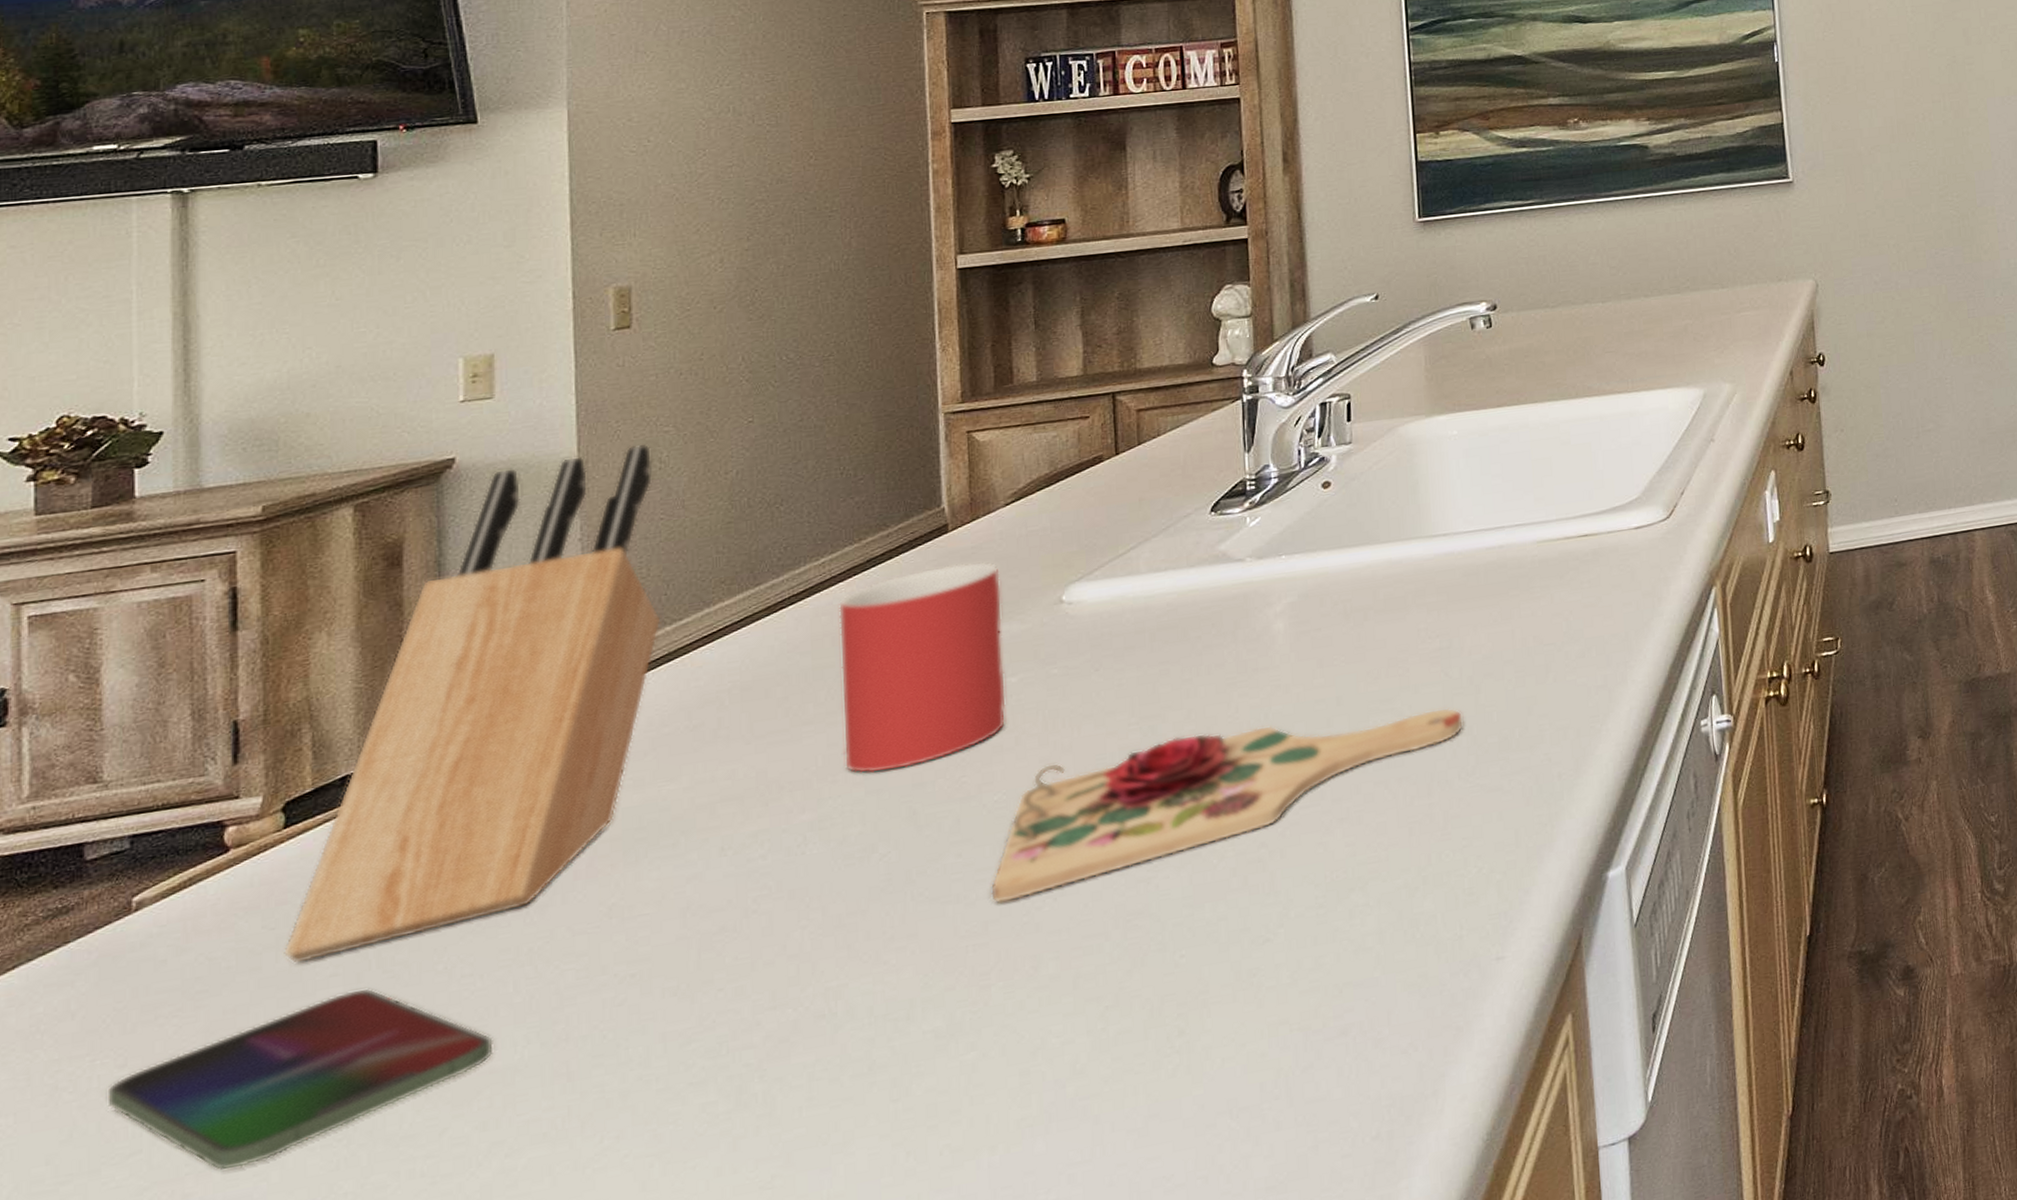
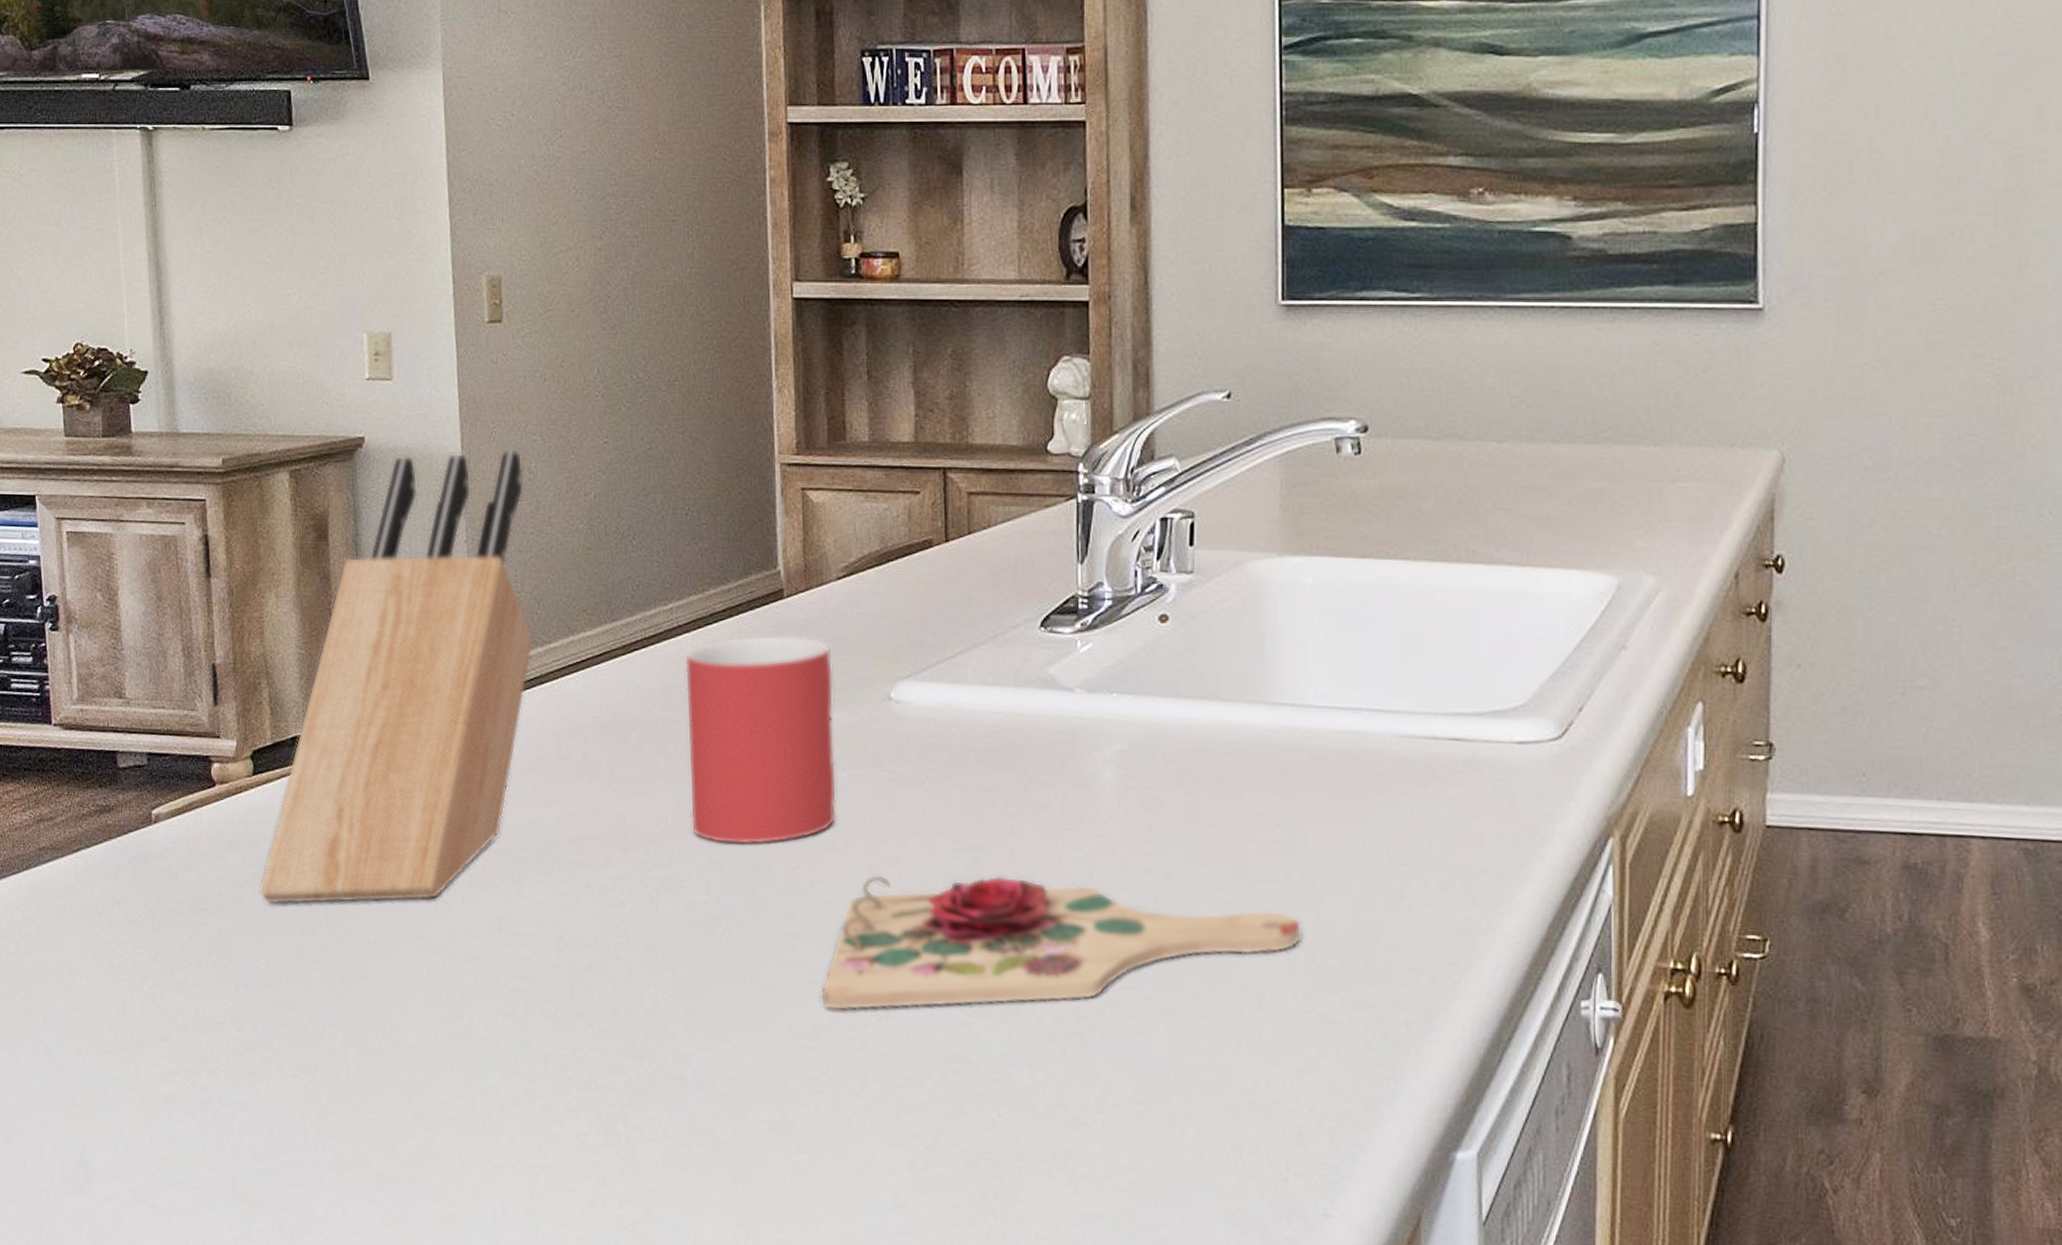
smartphone: present [105,988,494,1171] -> none [144,940,414,1076]

